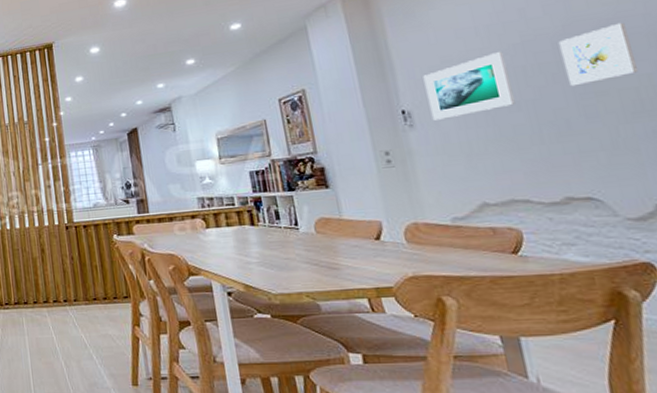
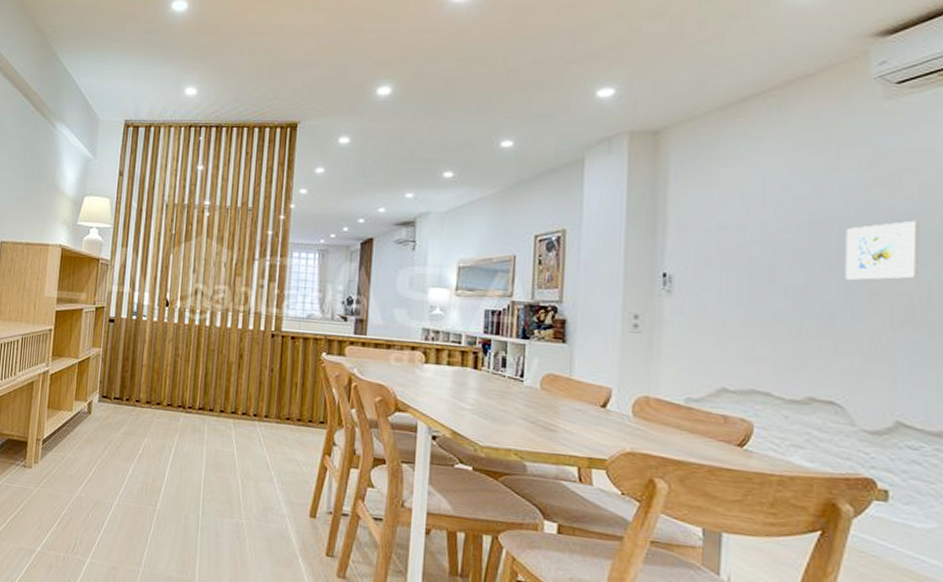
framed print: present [423,52,516,120] -> none [693,228,786,291]

